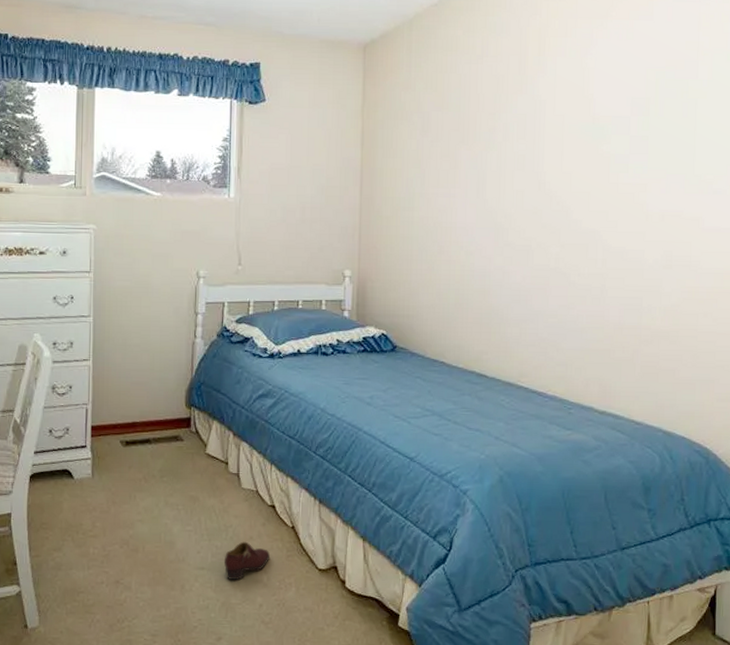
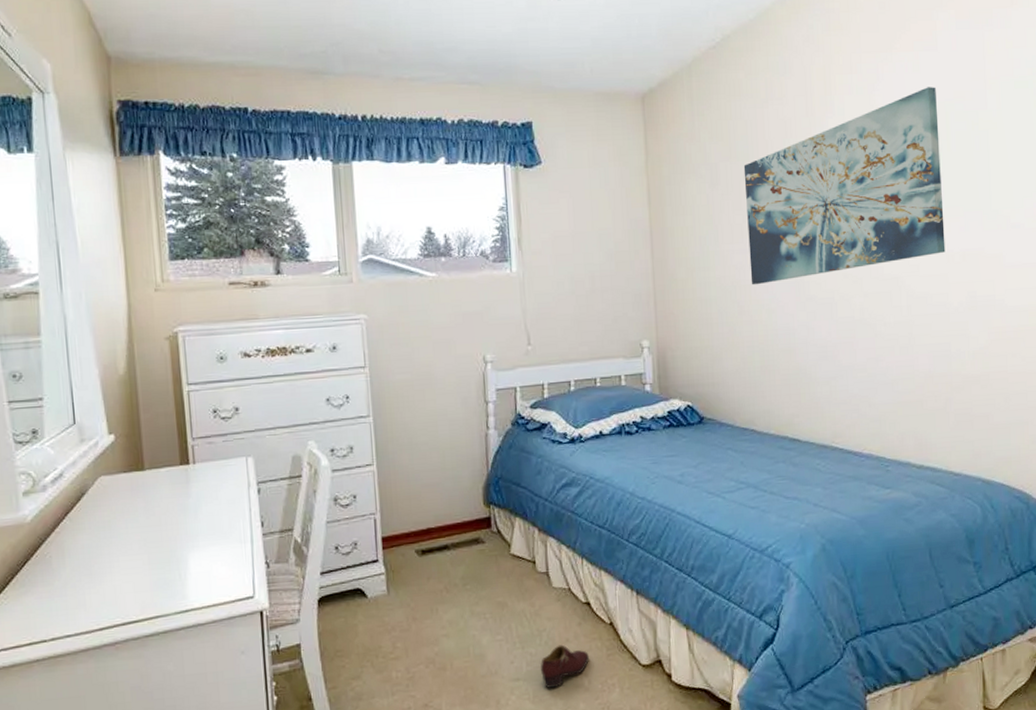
wall art: none [452,54,648,228] -> present [743,87,946,285]

